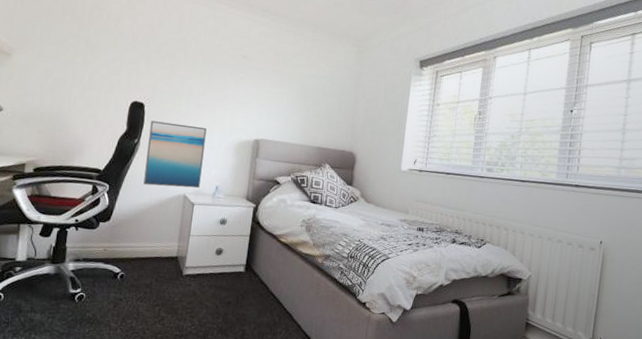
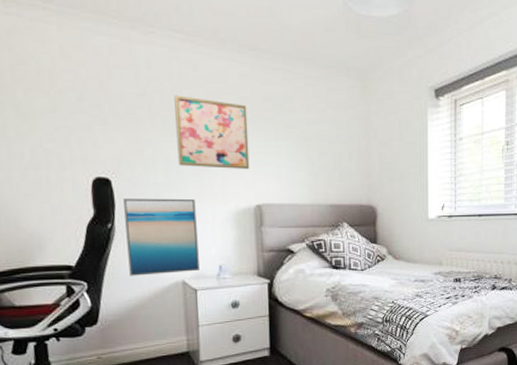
wall art: none [199,44,261,109] -> present [174,95,250,169]

